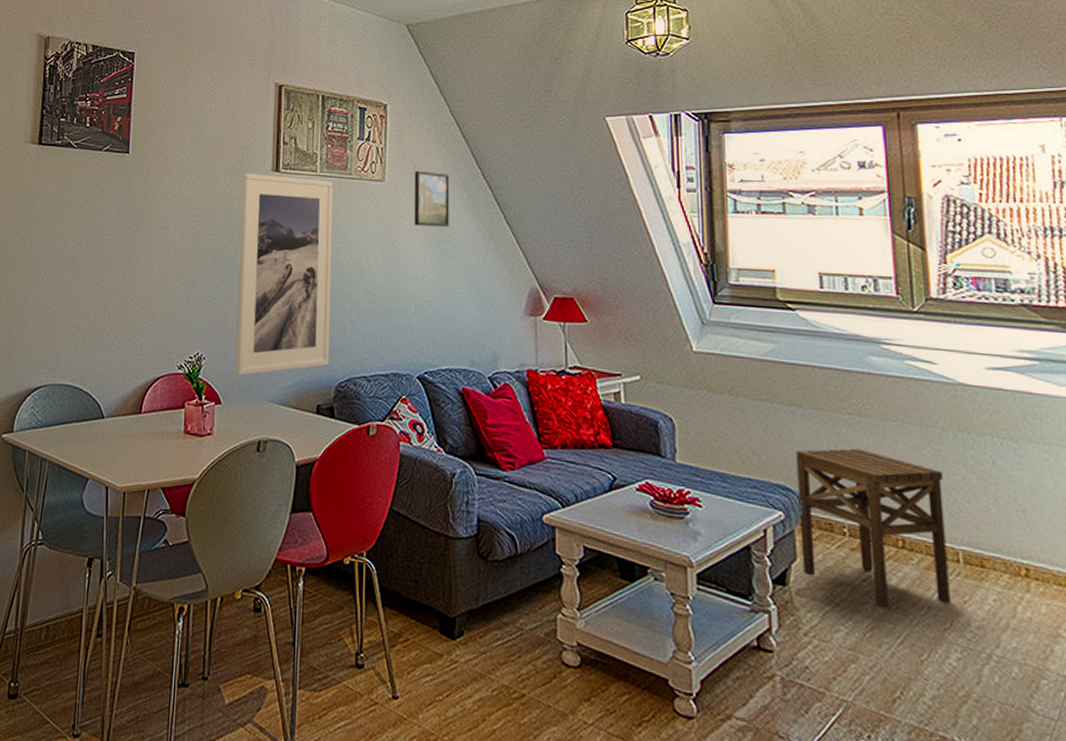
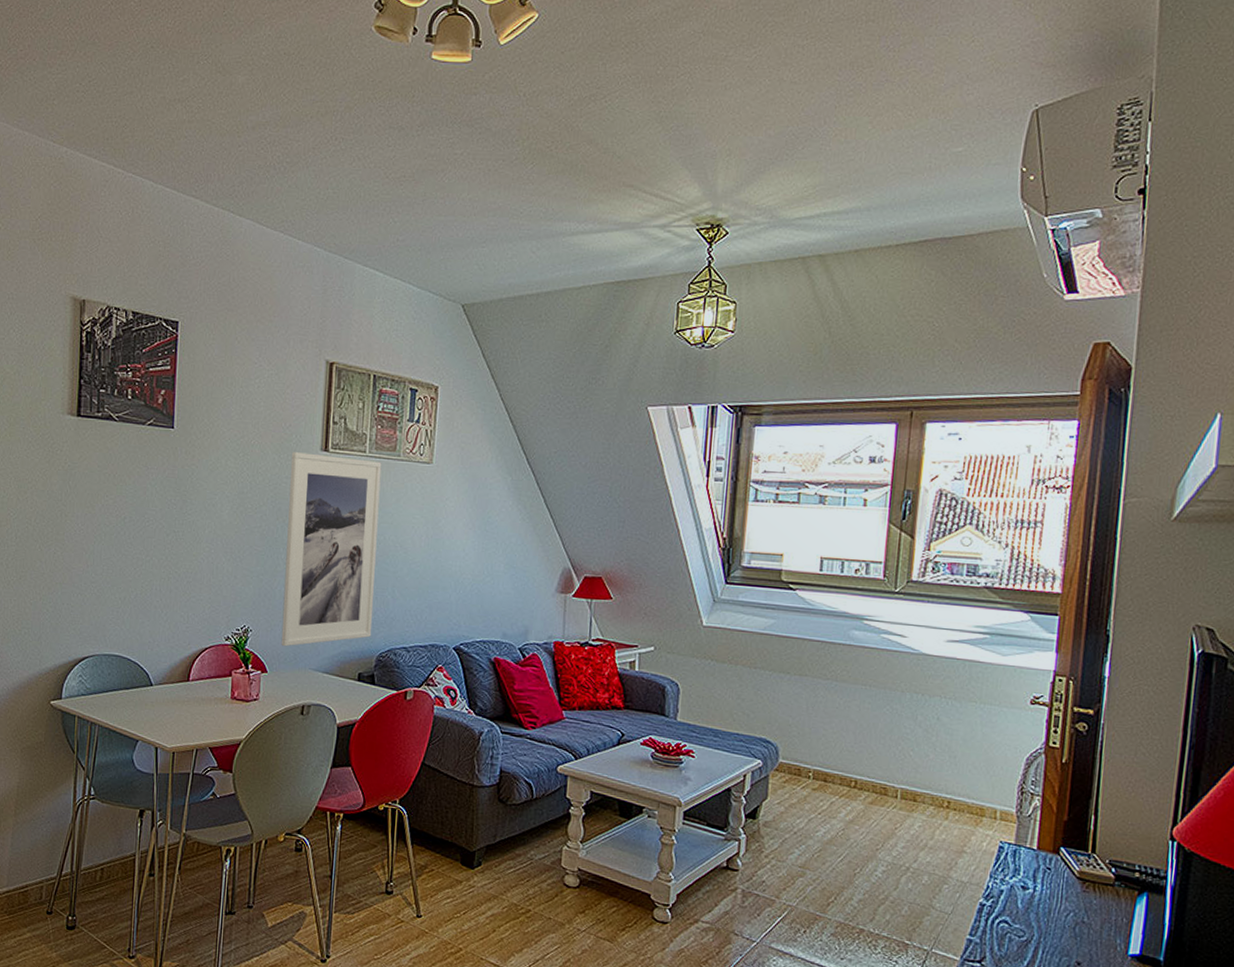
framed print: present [414,170,450,228] -> none [458,453,495,510]
side table: present [796,448,950,609] -> none [772,708,896,835]

